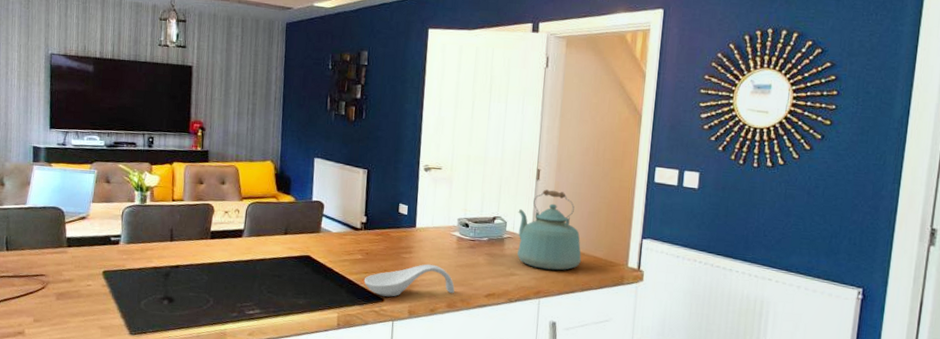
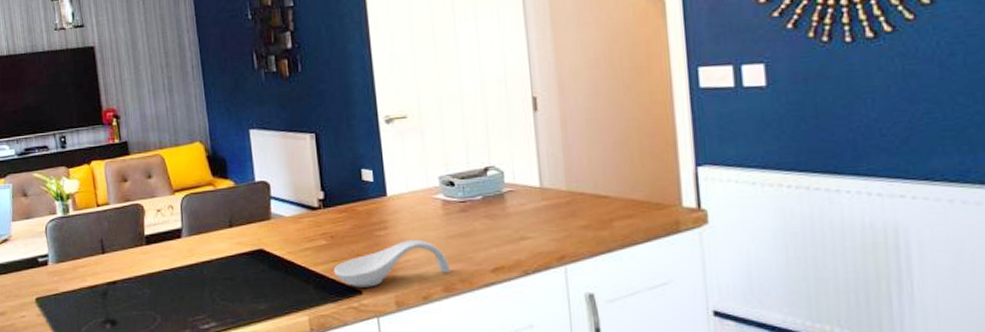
kettle: present [517,189,582,271] -> none [516,120,615,227]

